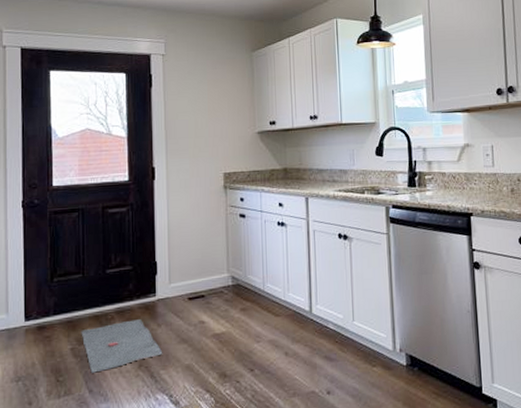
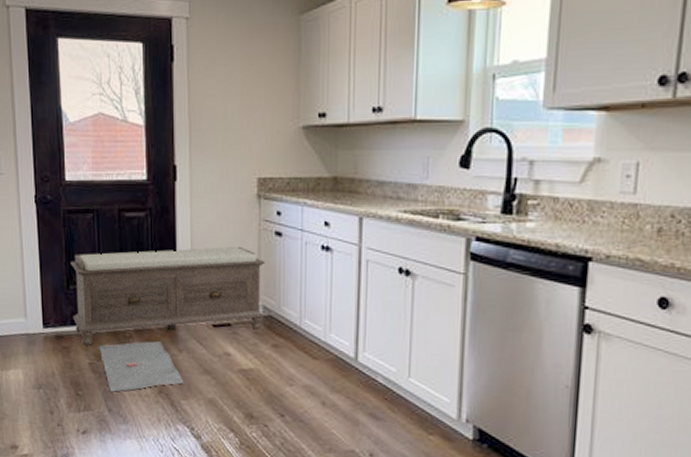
bench: none [55,229,234,332] -> present [70,247,265,346]

